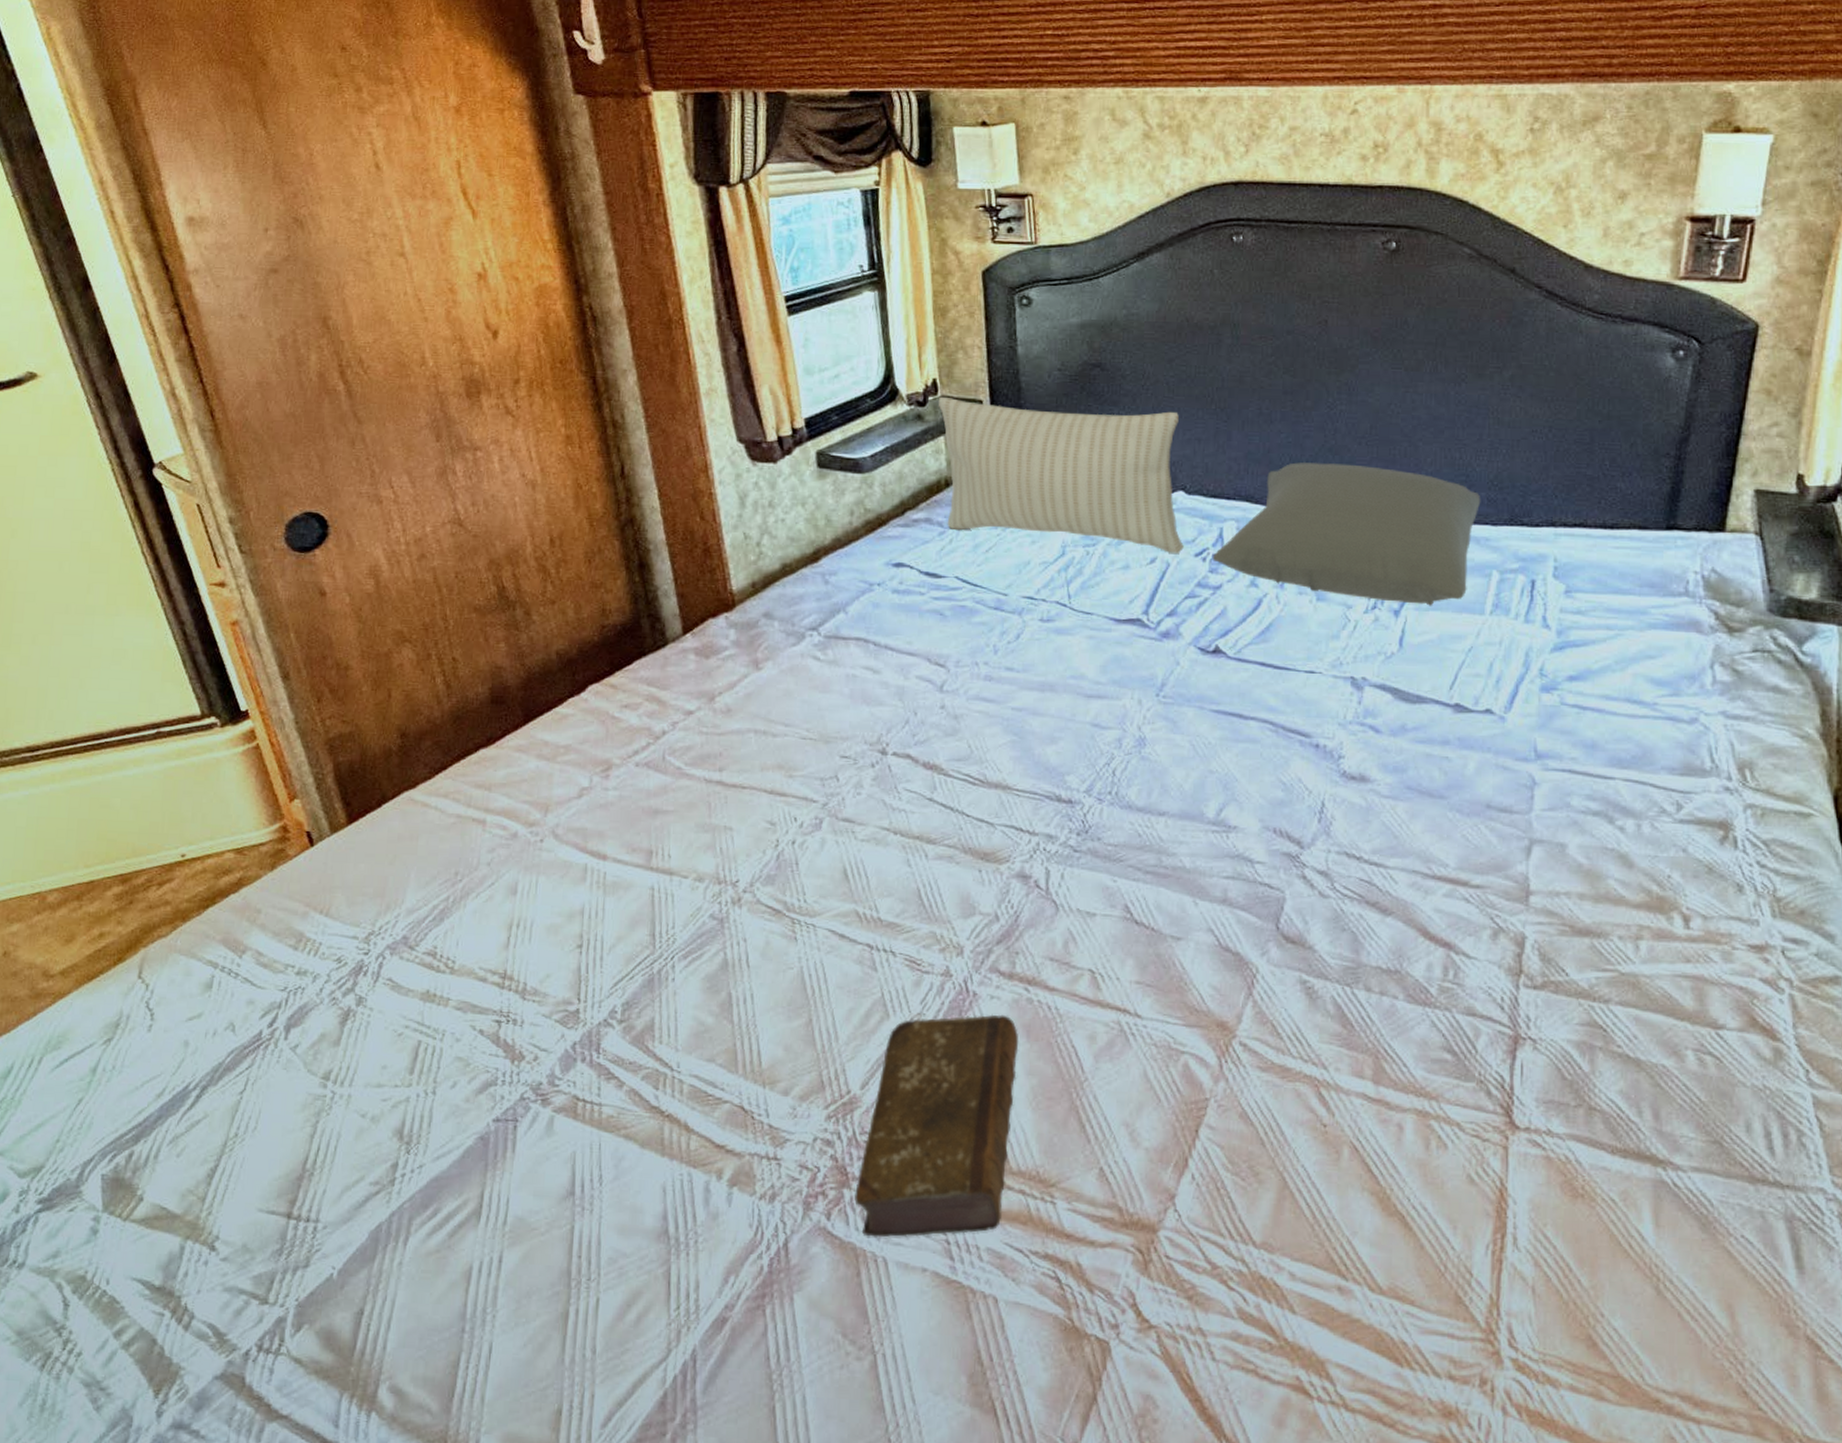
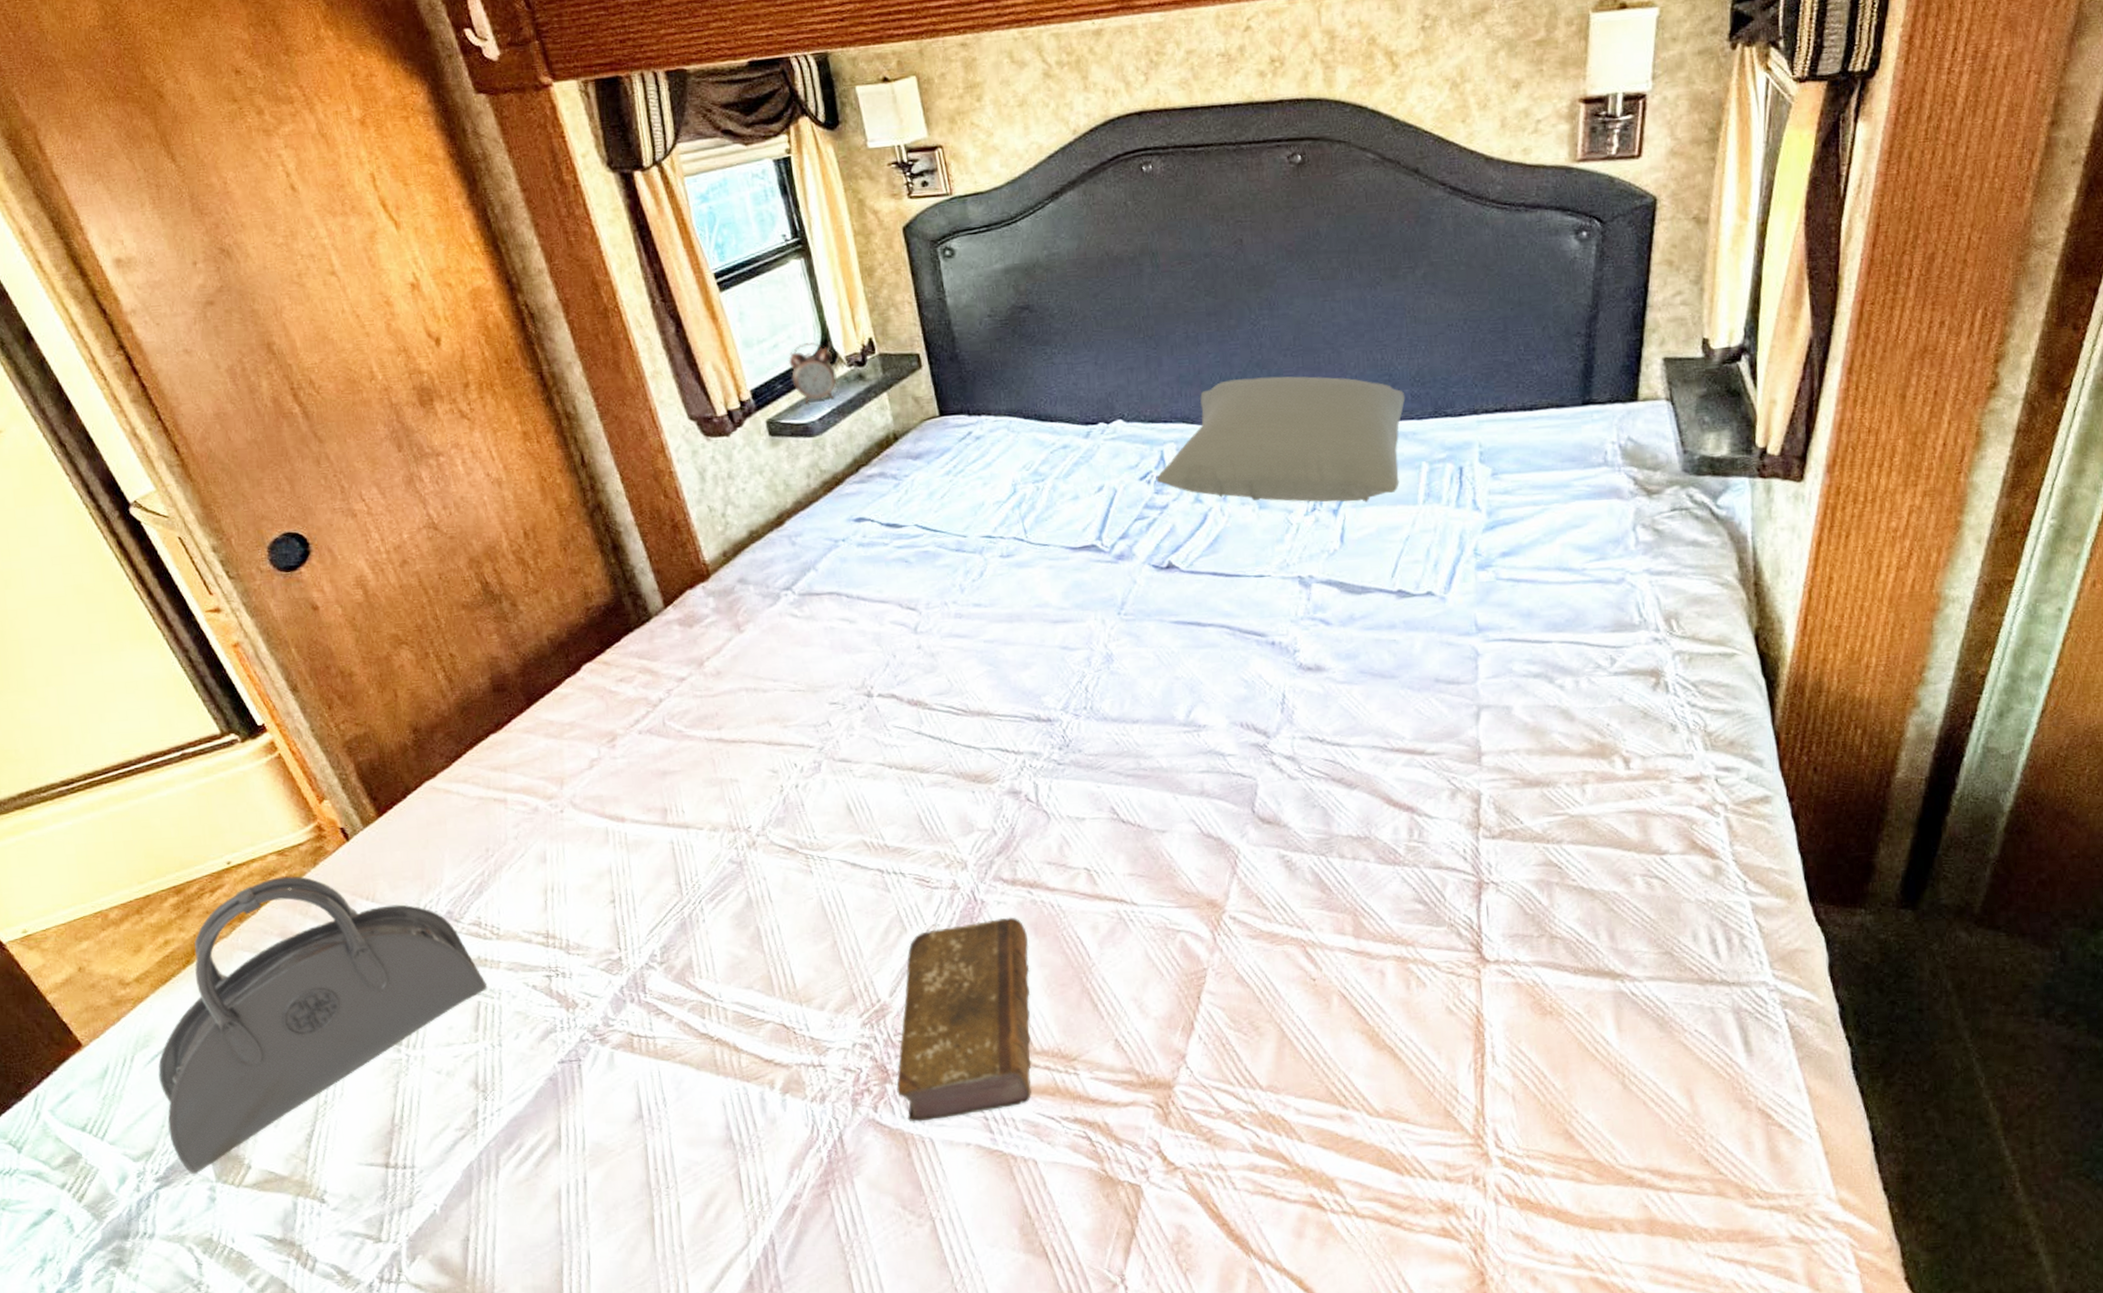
handbag: none [62,877,431,1201] -> present [158,876,487,1175]
alarm clock: none [847,377,895,439] -> present [788,342,837,404]
pillow: present [938,396,1184,553] -> none [876,344,1128,481]

